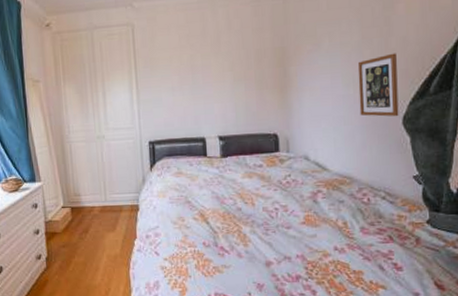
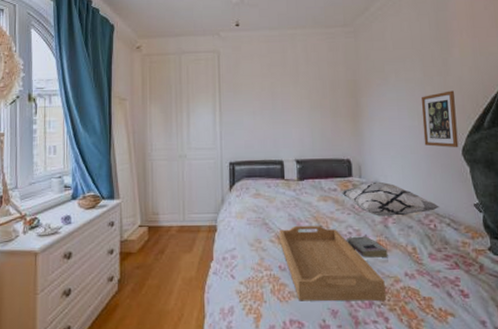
serving tray: none [203,202,314,276] -> present [279,225,386,302]
decorative pillow: none [266,155,374,192] -> present [340,181,439,217]
book: none [272,211,317,233] -> present [346,236,388,258]

